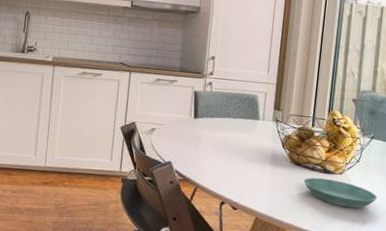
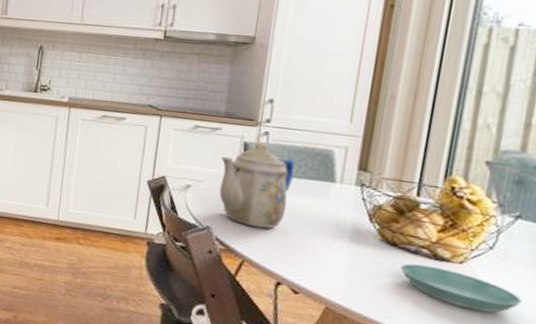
teapot: none [177,90,231,160] -> present [219,142,295,229]

